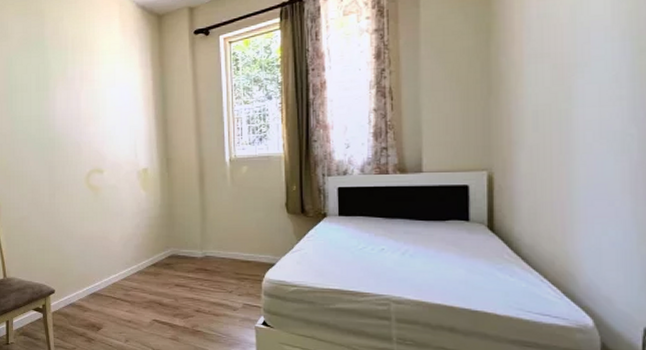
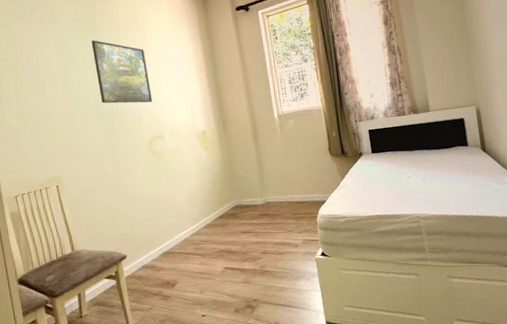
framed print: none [38,61,94,133] -> present [91,40,152,104]

